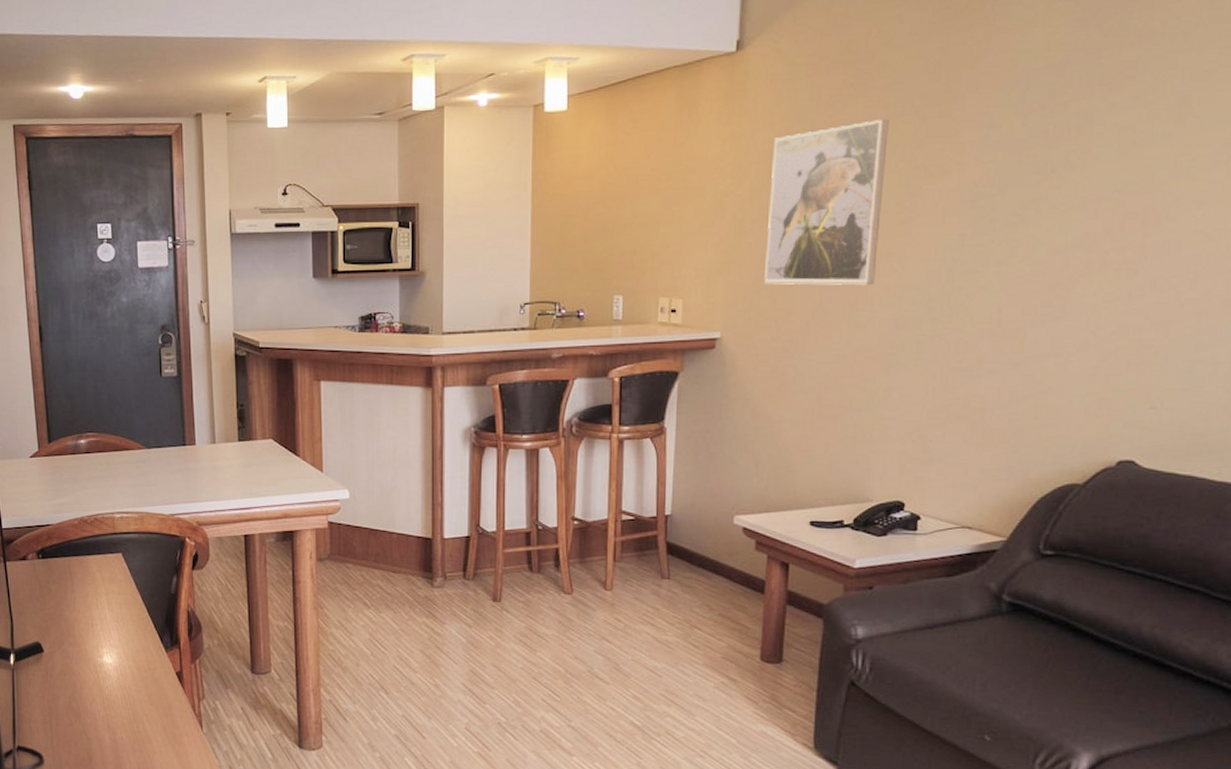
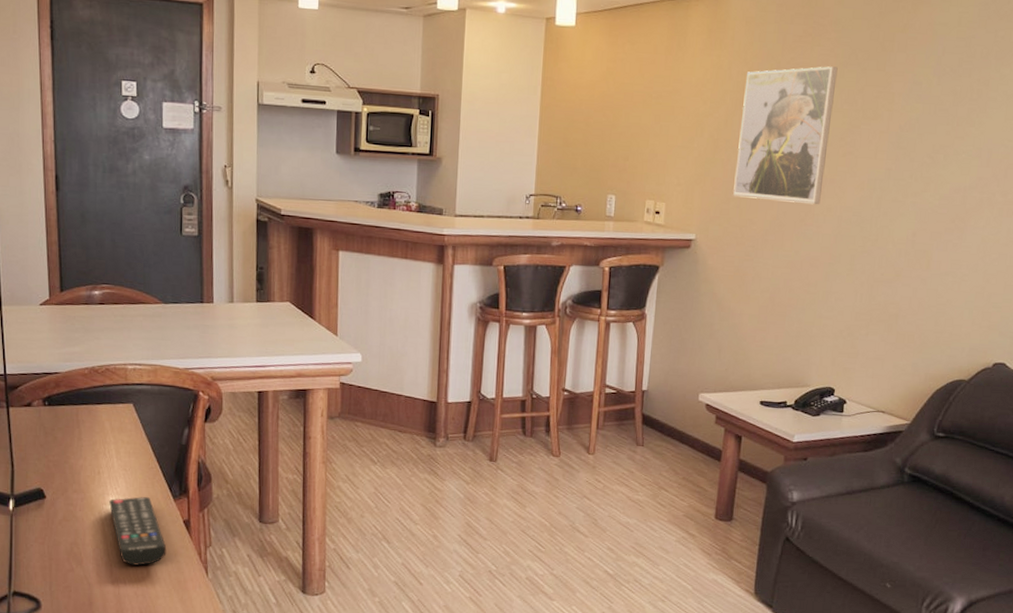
remote control: none [103,648,161,720] -> present [109,496,167,566]

